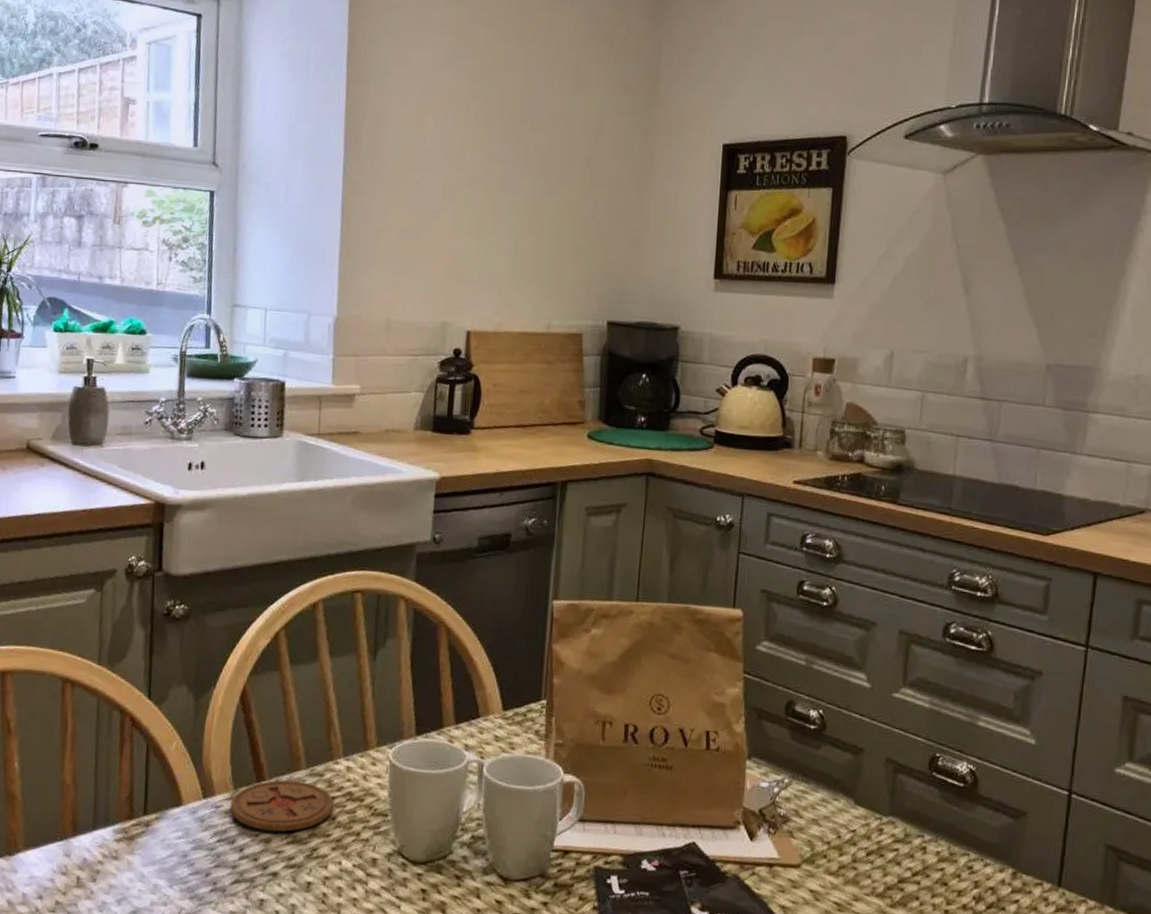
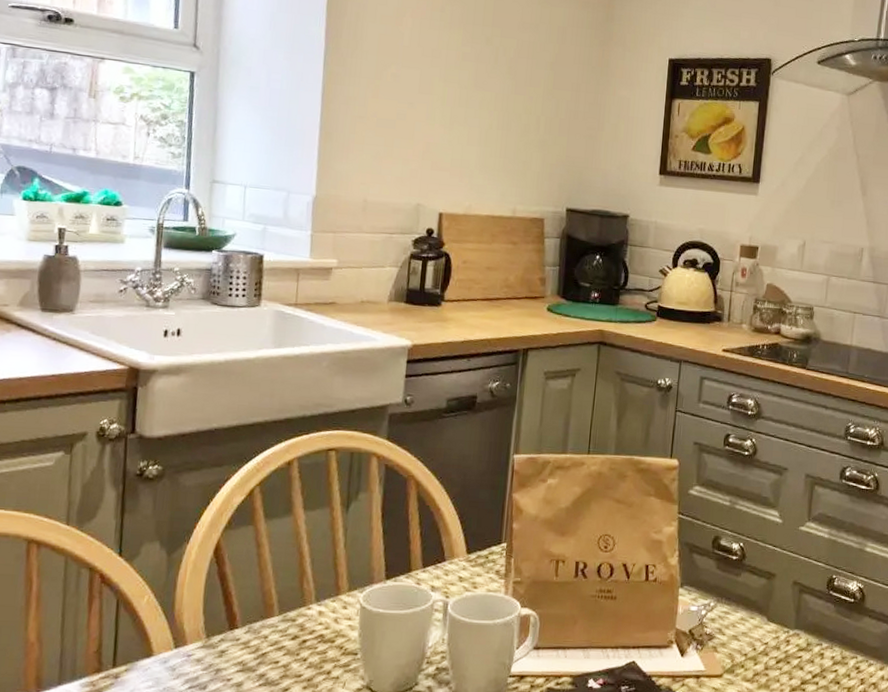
coaster: present [230,780,334,832] -> none [202,627,306,676]

